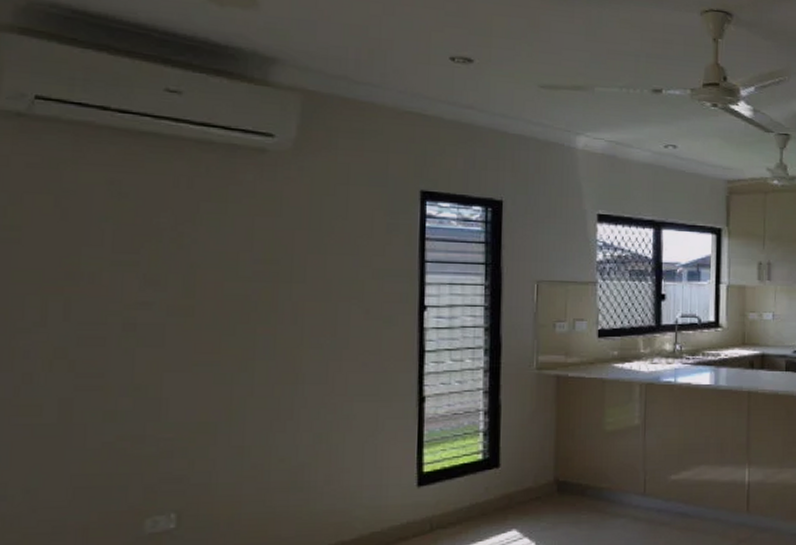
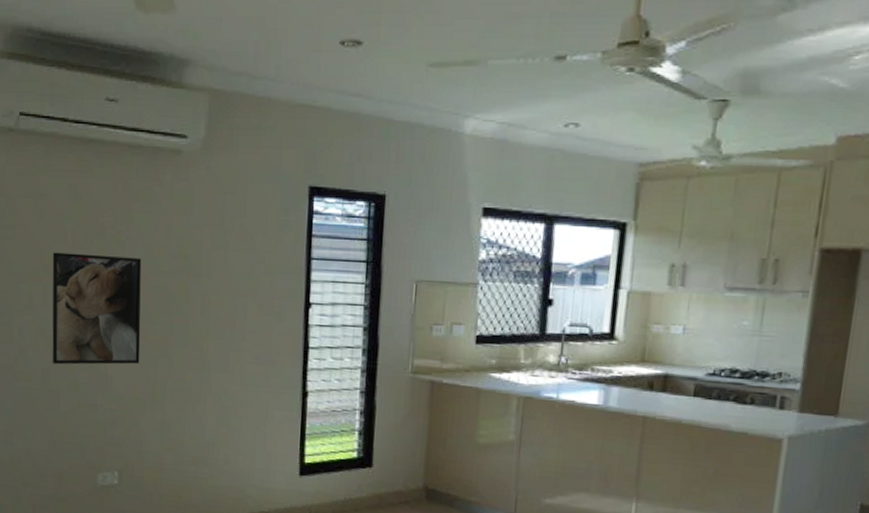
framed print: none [76,258,213,391] -> present [52,252,142,365]

